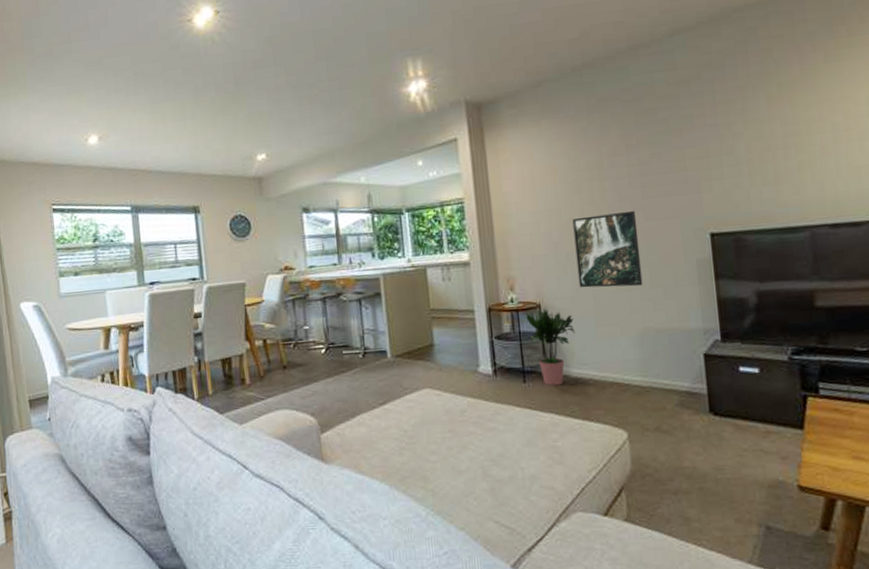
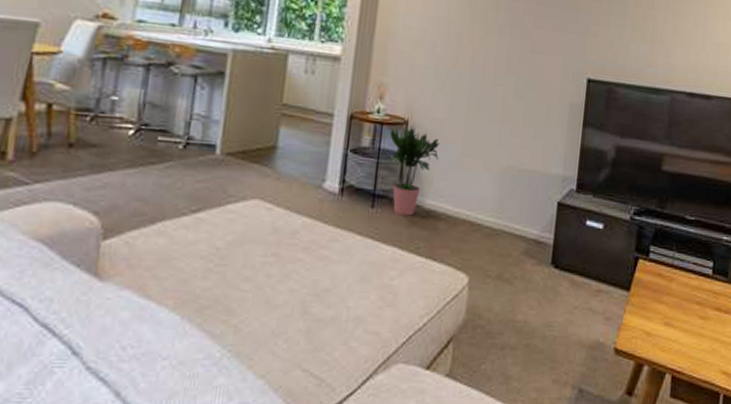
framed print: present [572,210,643,288] -> none [453,34,525,120]

